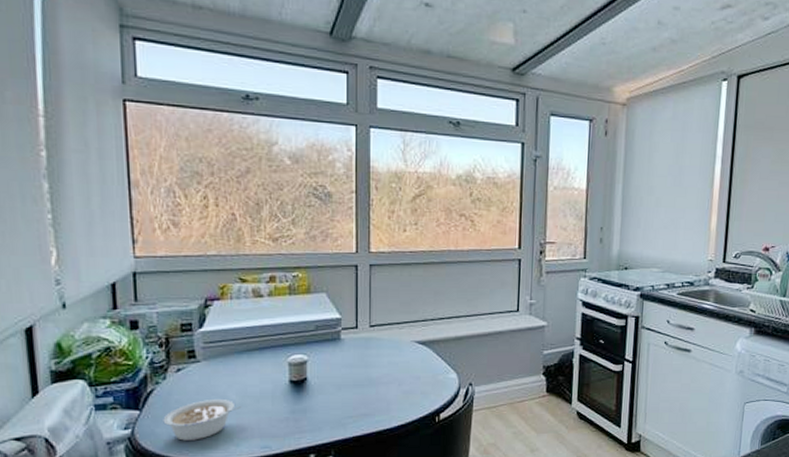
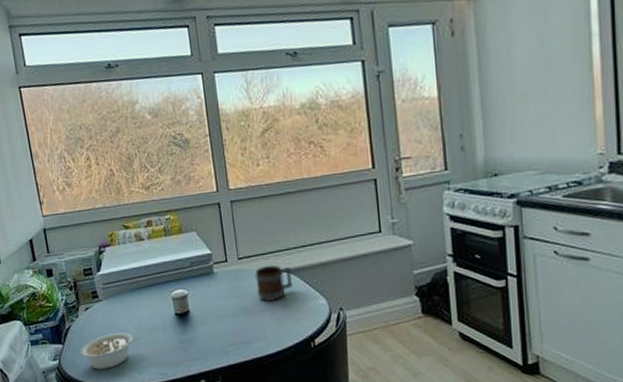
mug: none [386,335,426,372] -> present [255,265,293,301]

